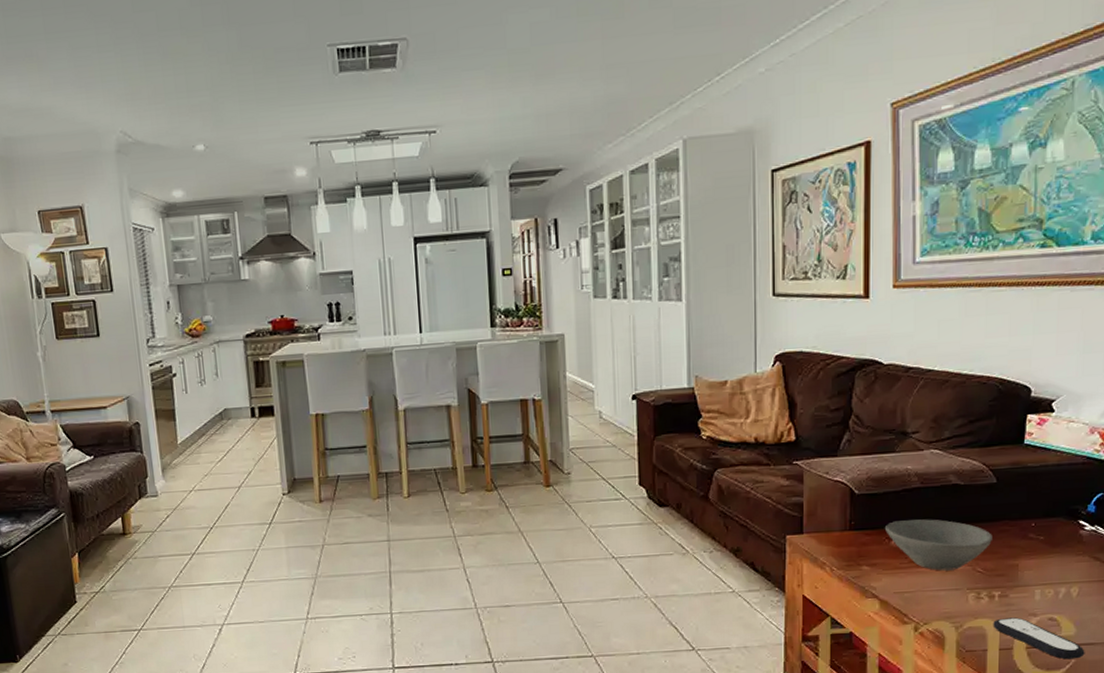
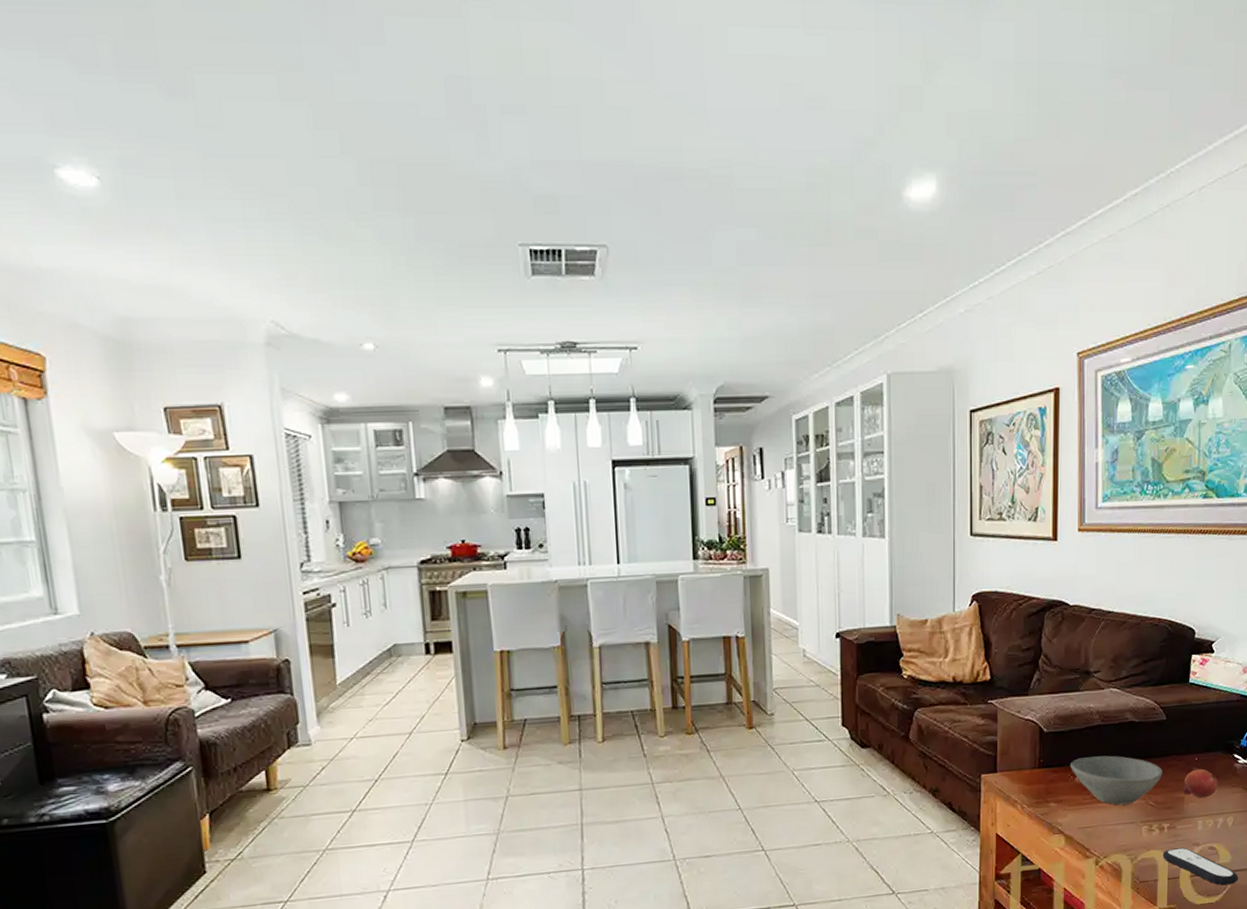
fruit: none [1016,535,1060,566] -> present [1182,768,1218,799]

